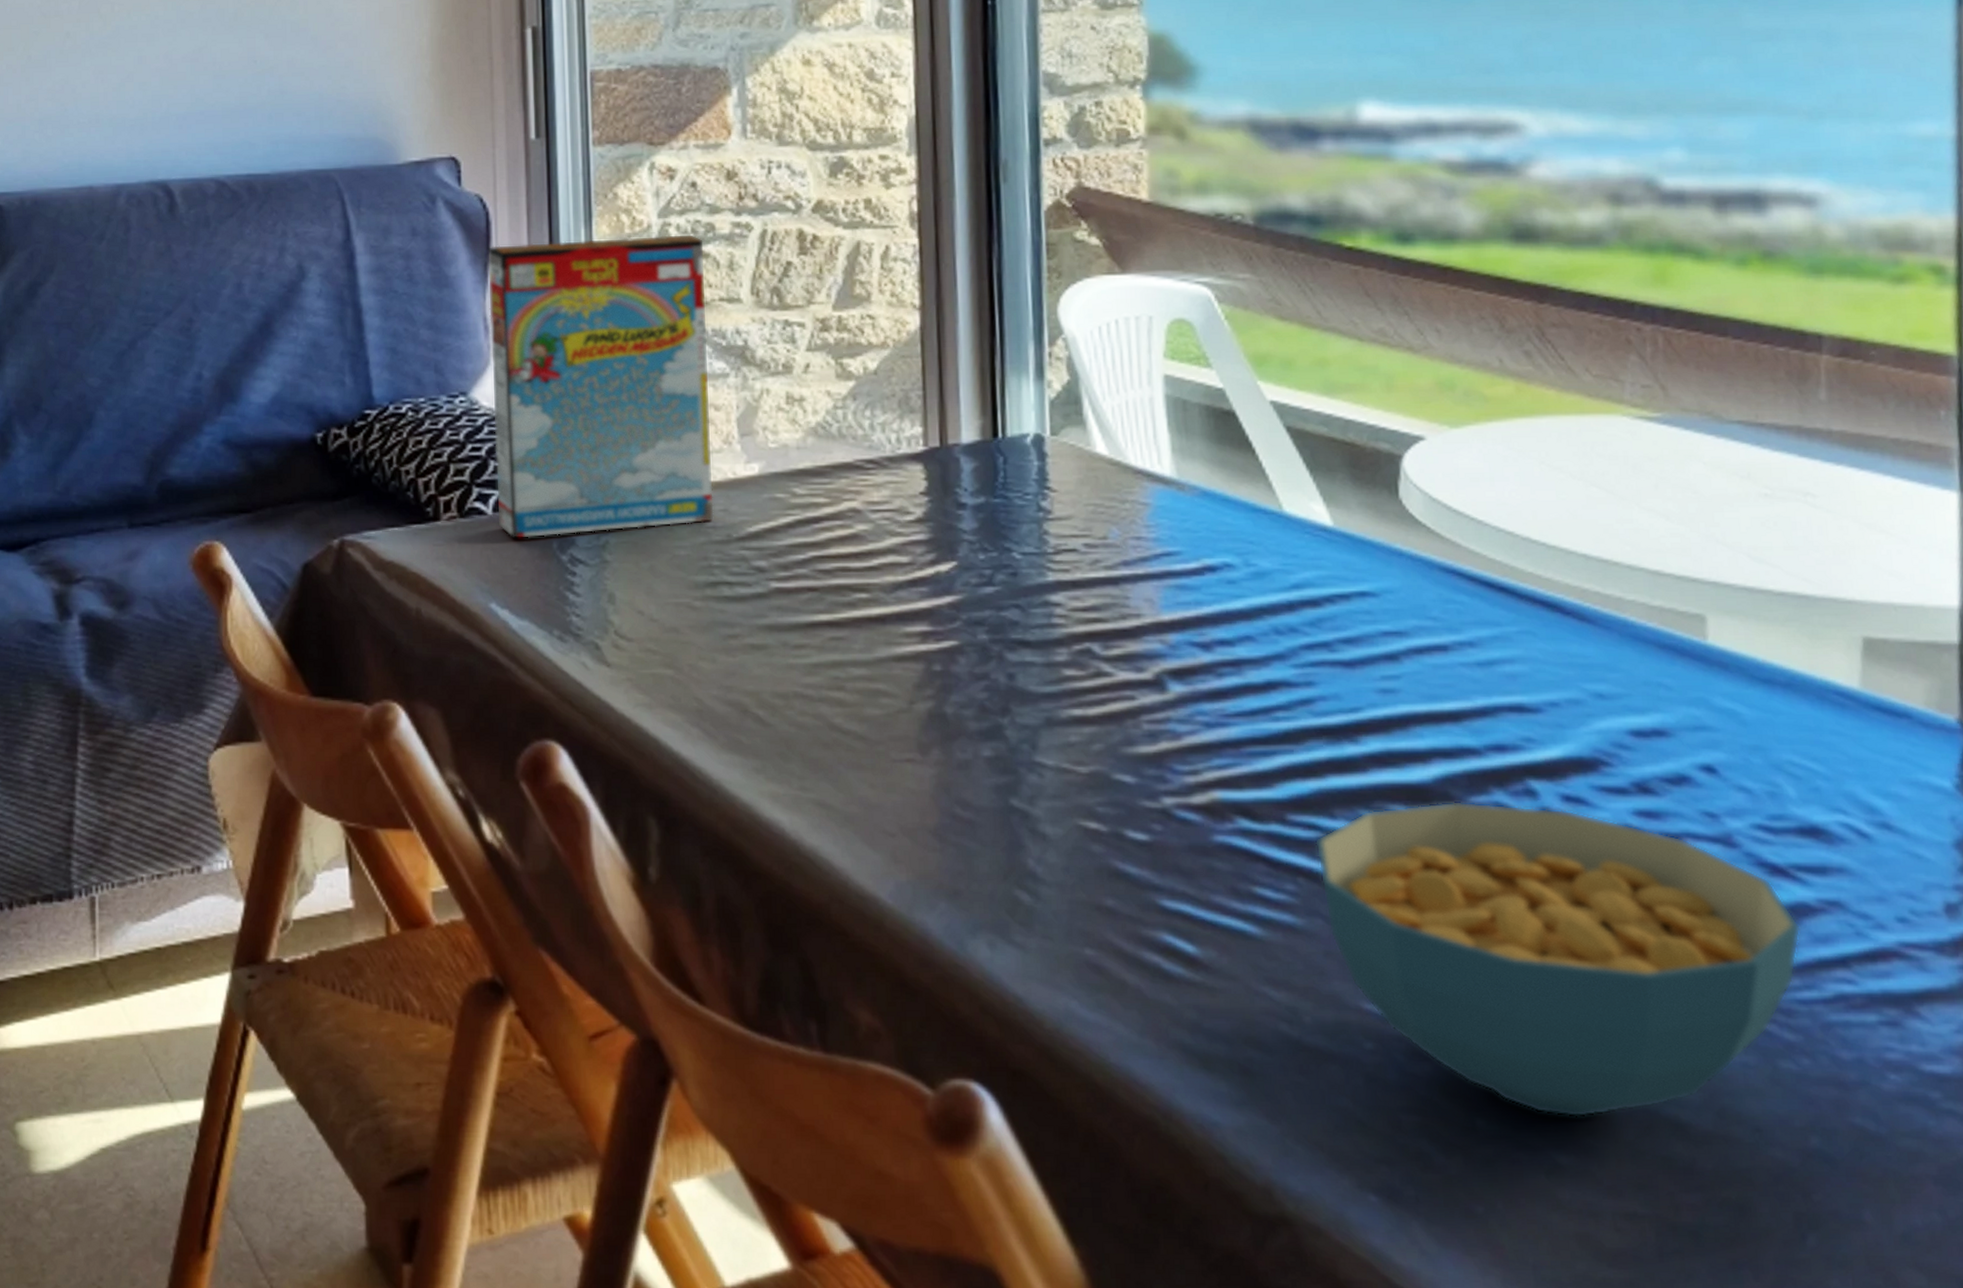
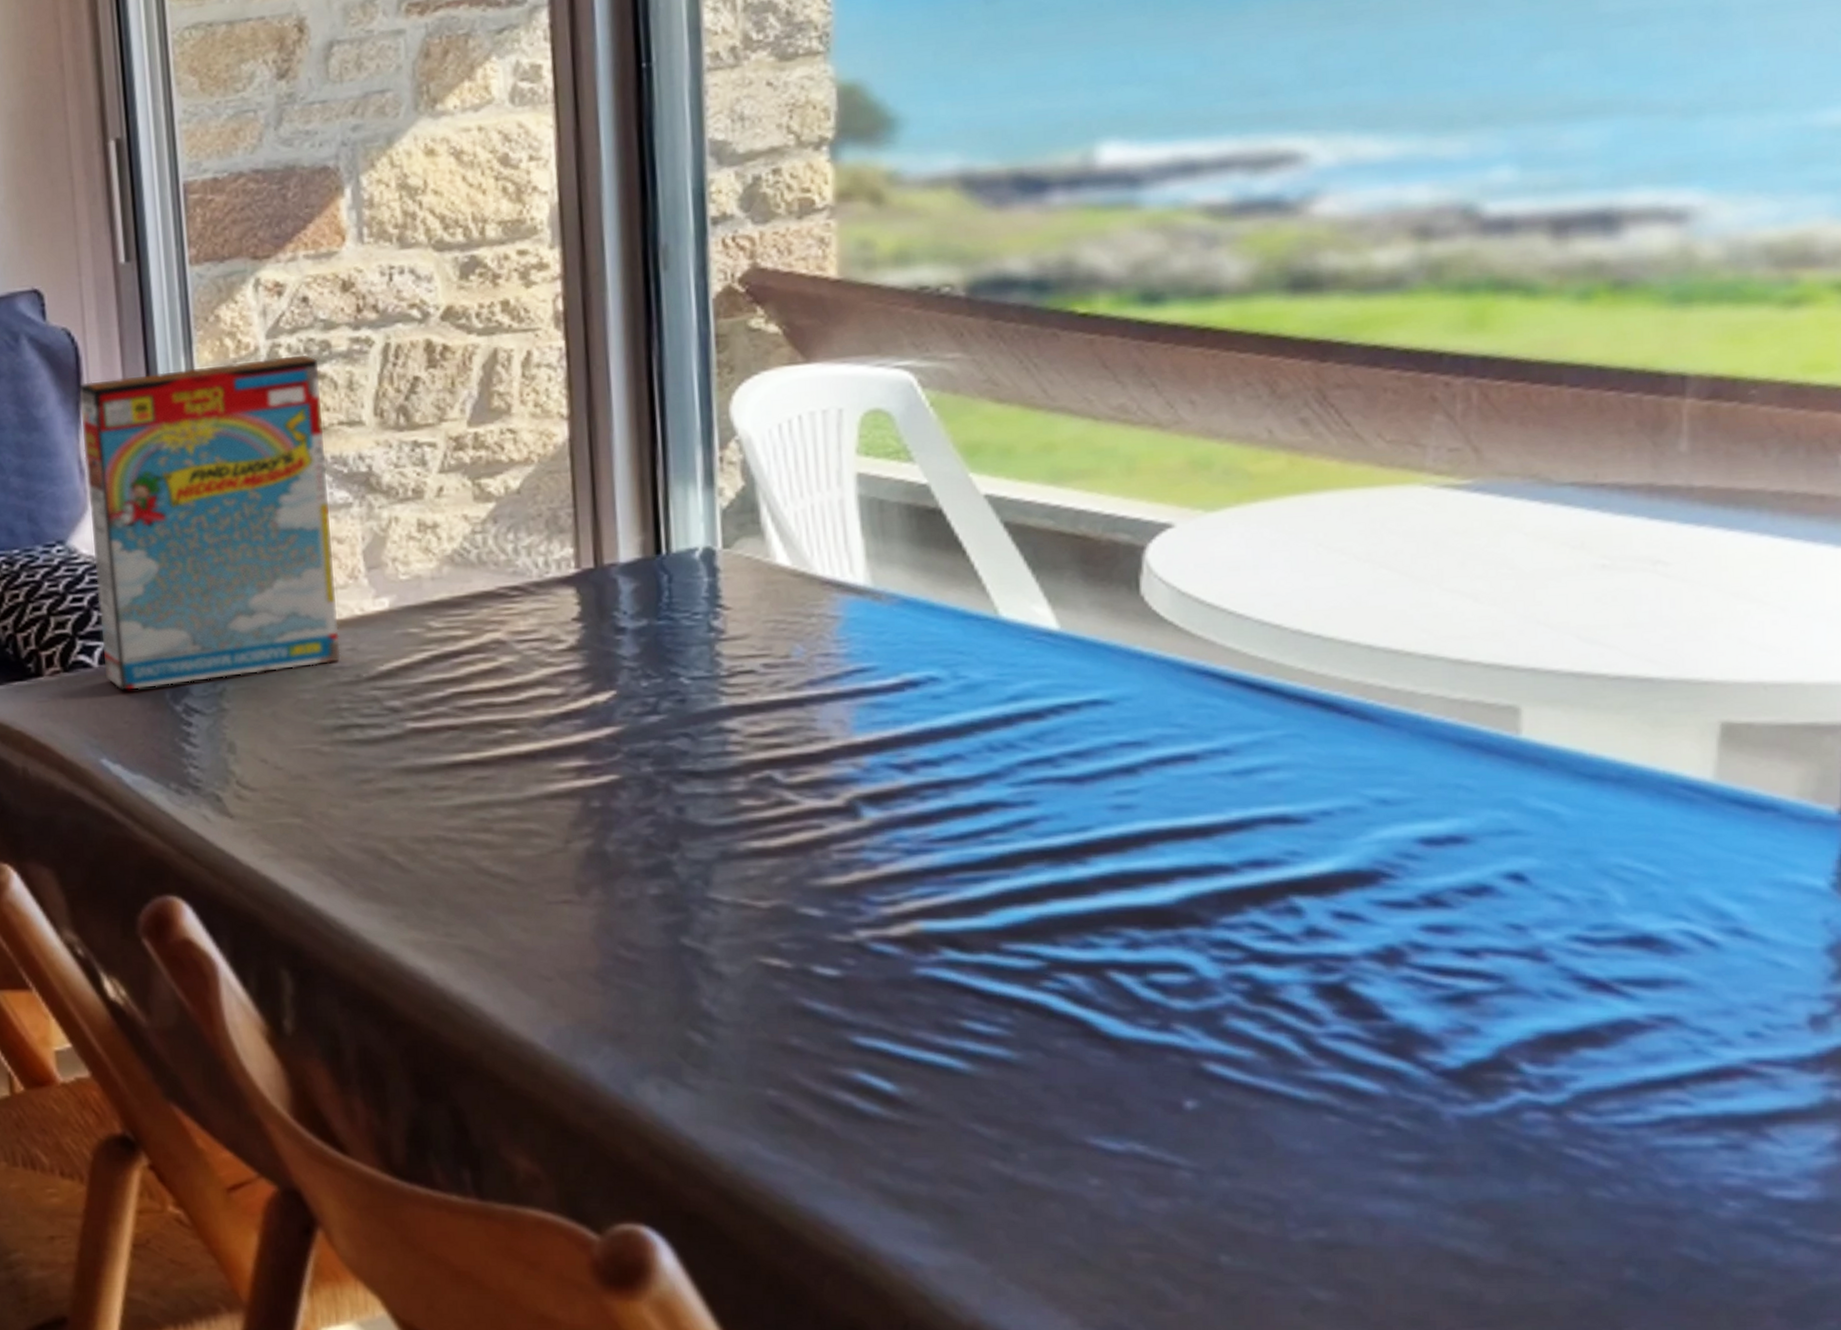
cereal bowl: present [1314,800,1801,1118] -> none [1033,922,1624,1252]

